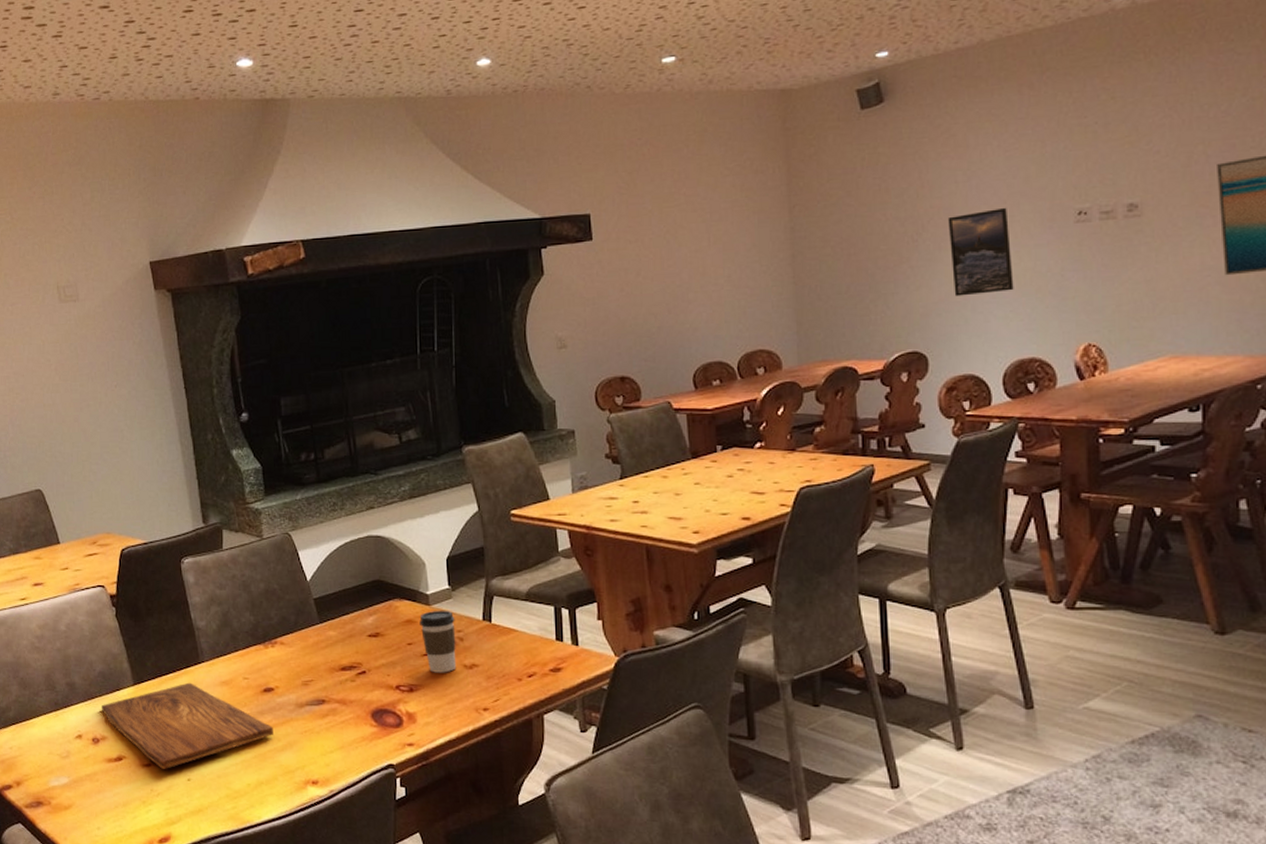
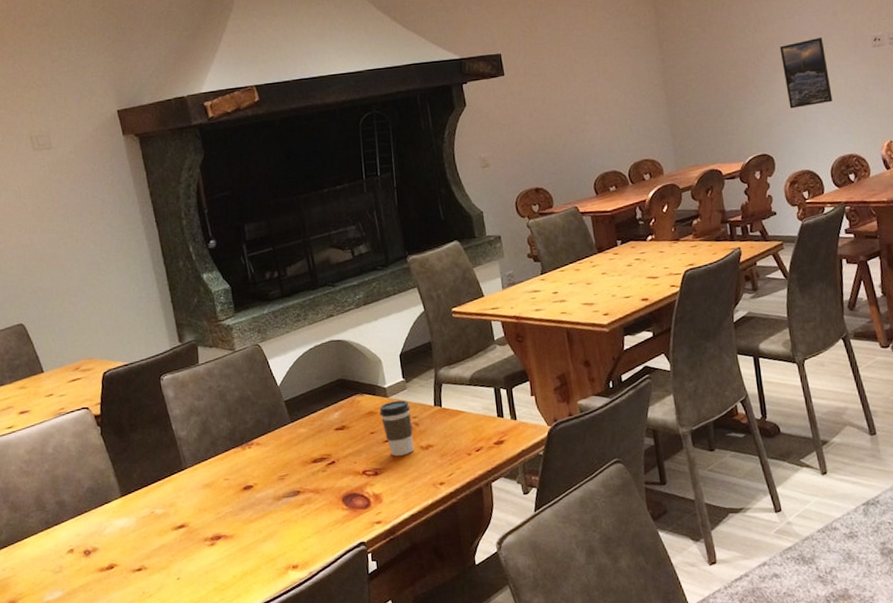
cutting board: present [102,682,273,769] -> none [91,488,255,572]

